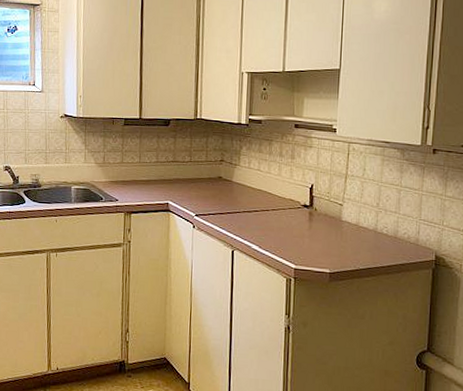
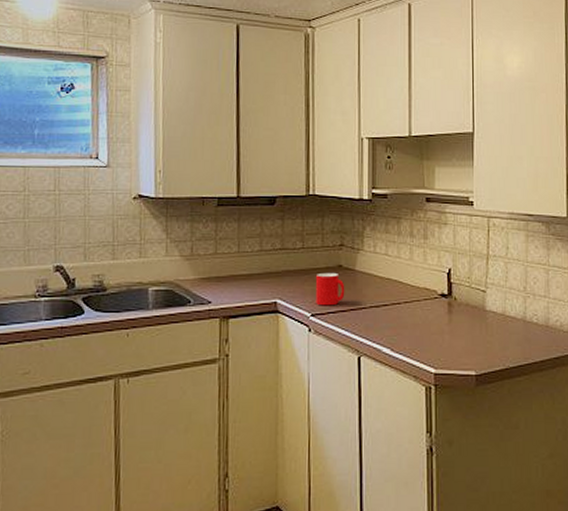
cup: none [199,182,224,209] -> present [315,272,345,306]

